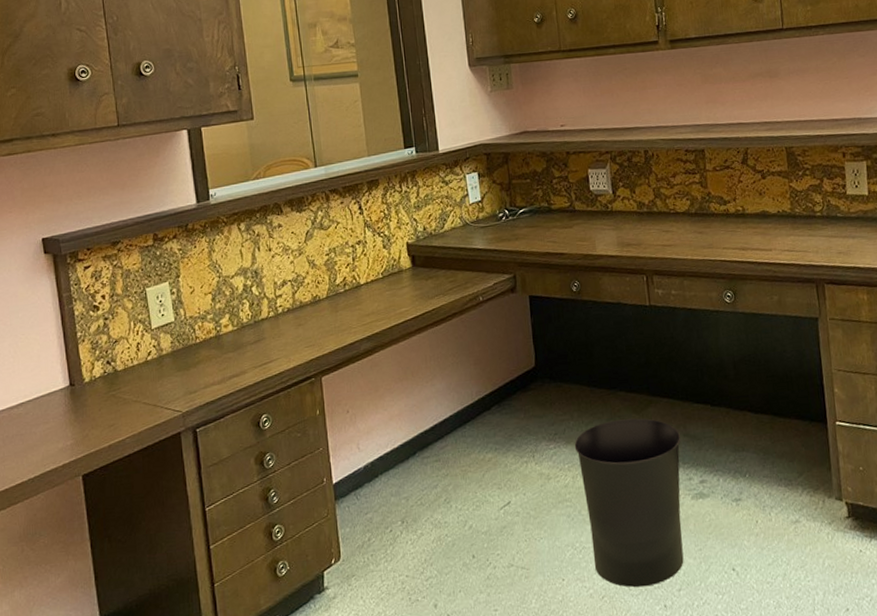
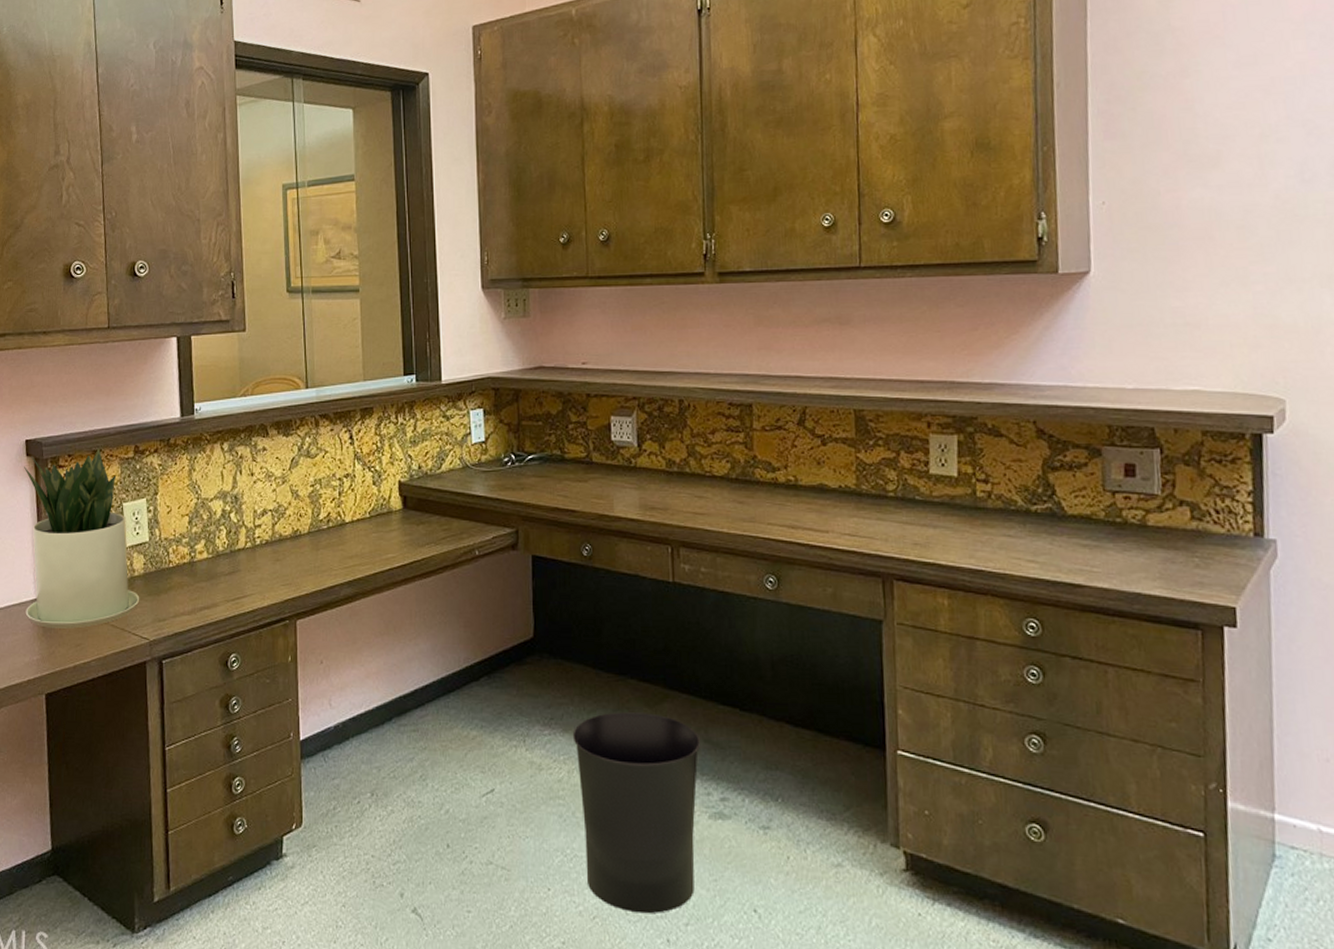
planter: none [43,239,170,413] -> present [24,448,140,629]

